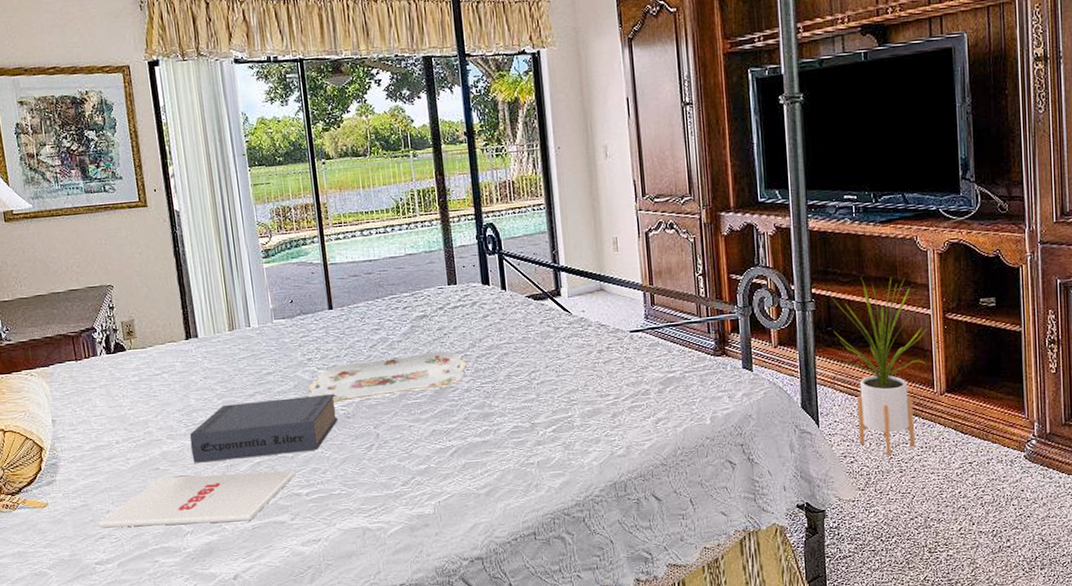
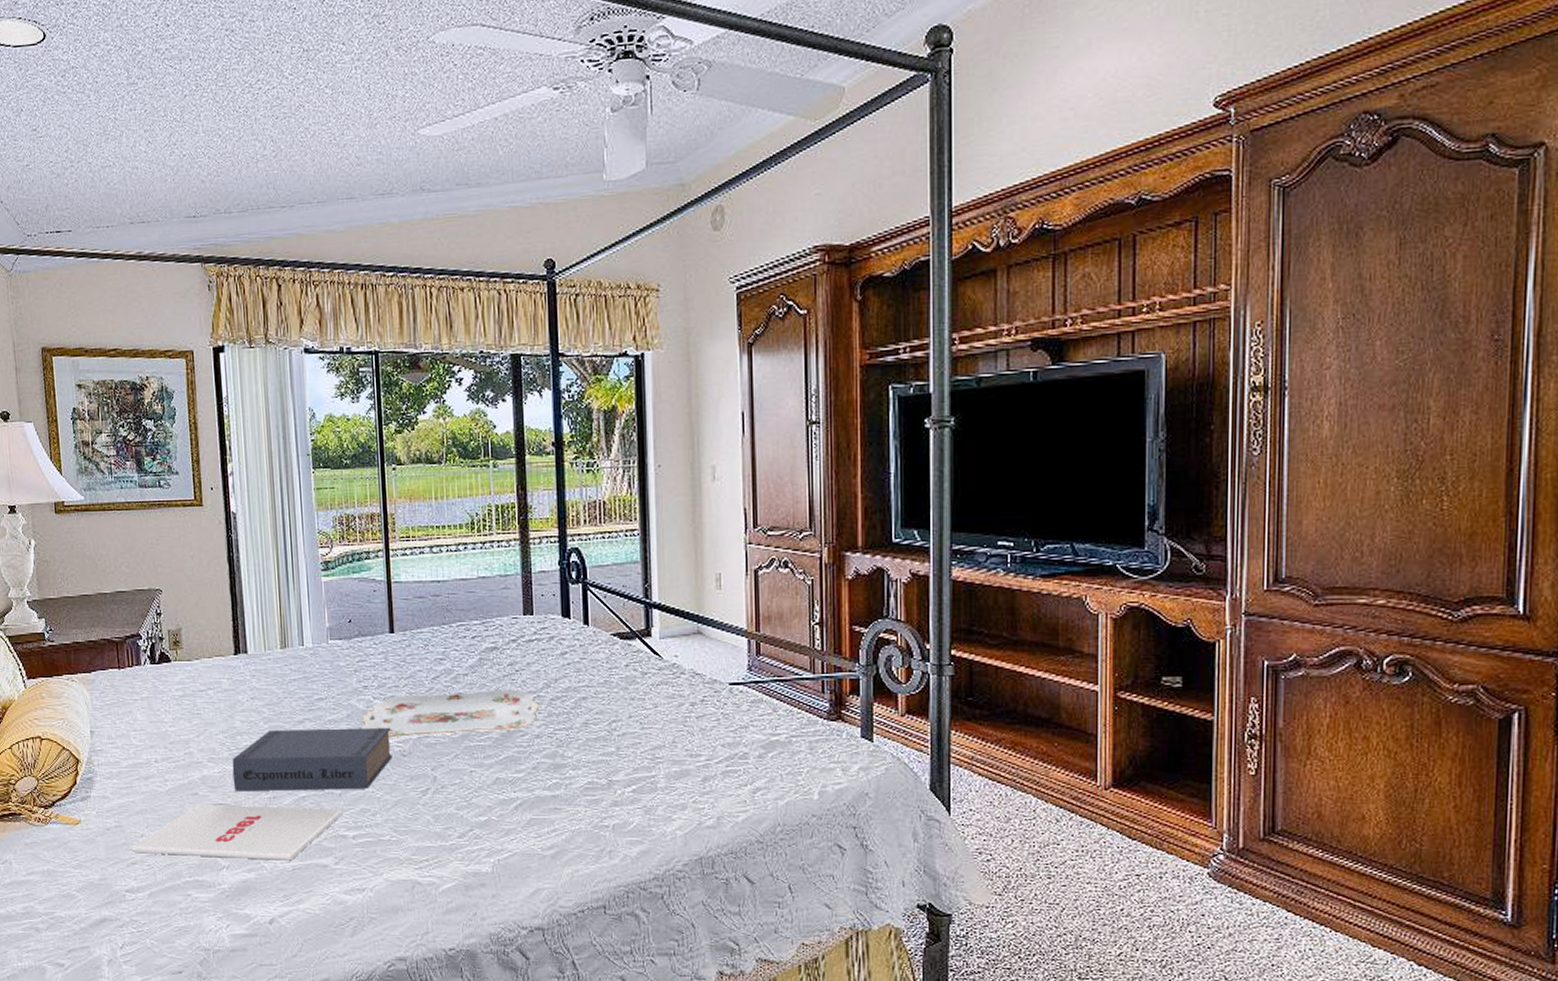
house plant: present [831,277,928,456] -> none [975,641,1093,857]

